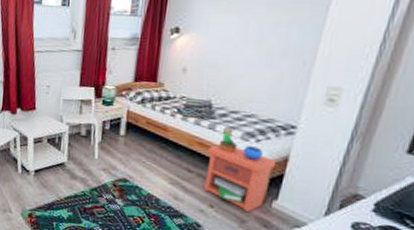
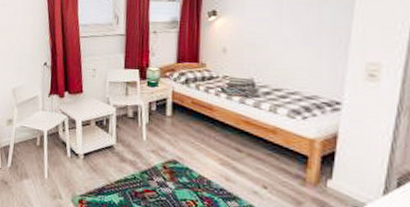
nightstand: present [204,130,277,212] -> none [255,108,326,192]

